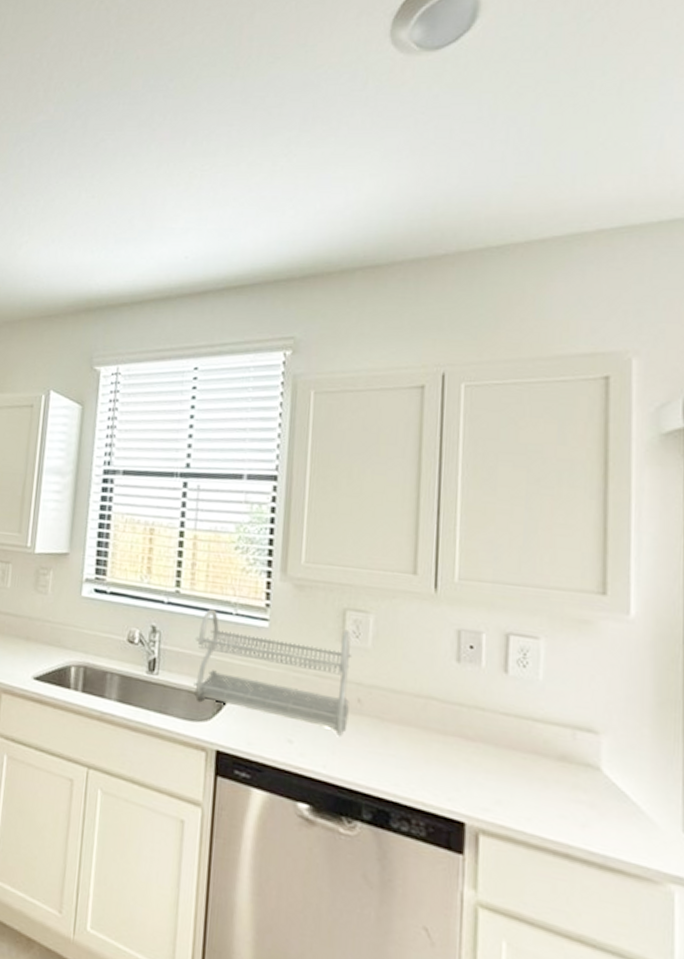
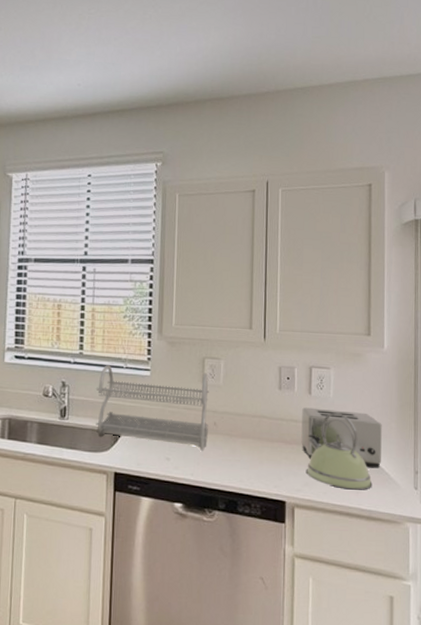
toaster: none [490,690,626,794] -> present [301,407,382,469]
kettle: none [497,702,609,824] -> present [306,412,372,490]

